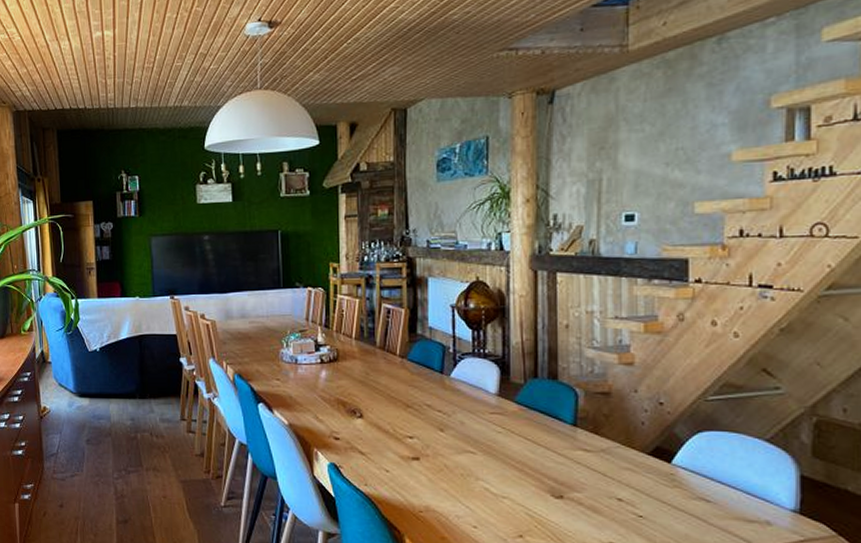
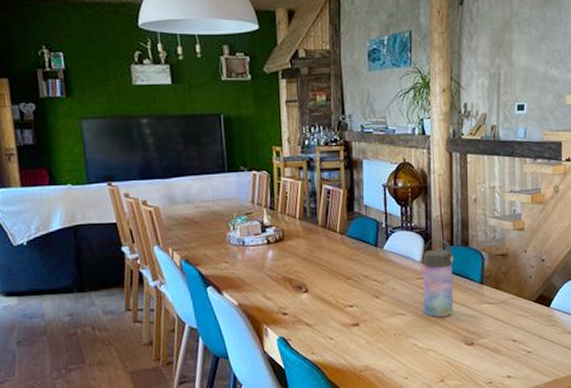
water bottle: none [496,369,537,460] -> present [421,238,453,317]

